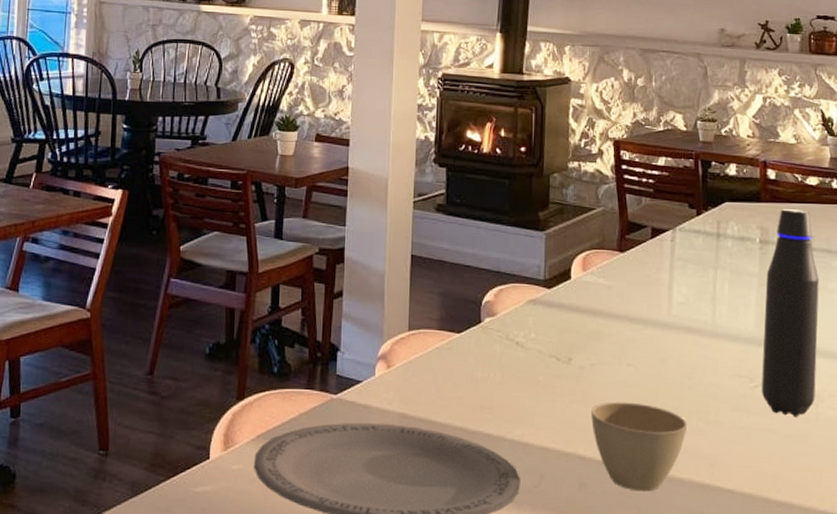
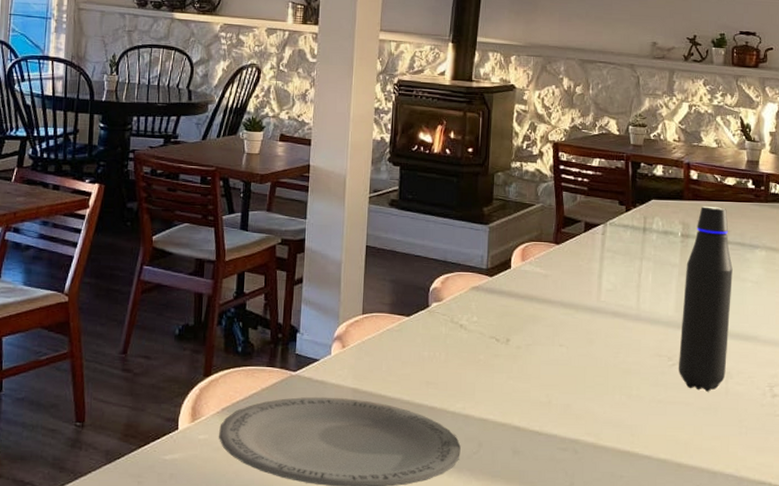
cup: present [591,402,688,492] -> none [526,378,612,458]

